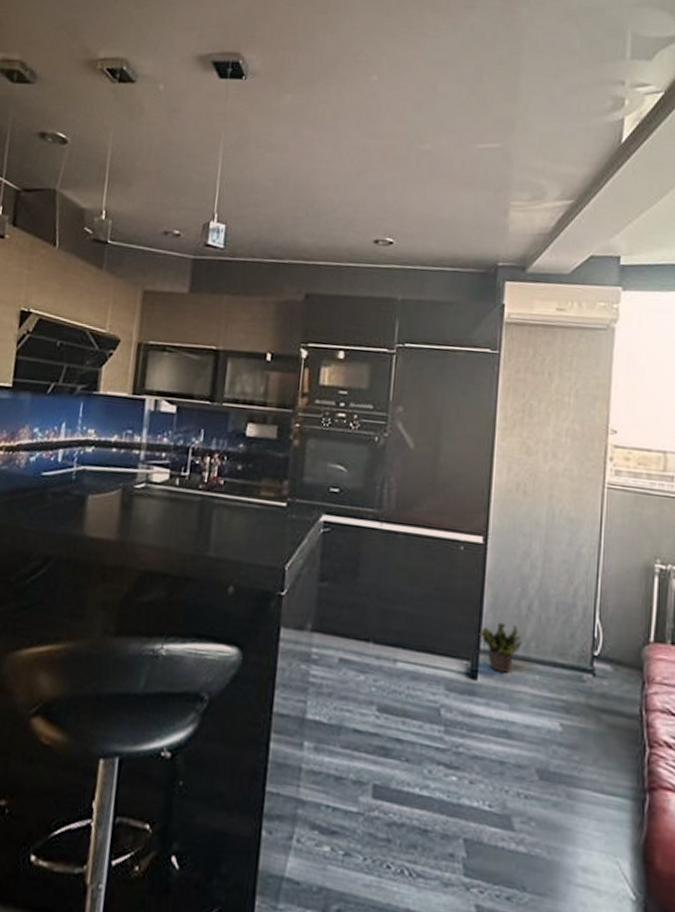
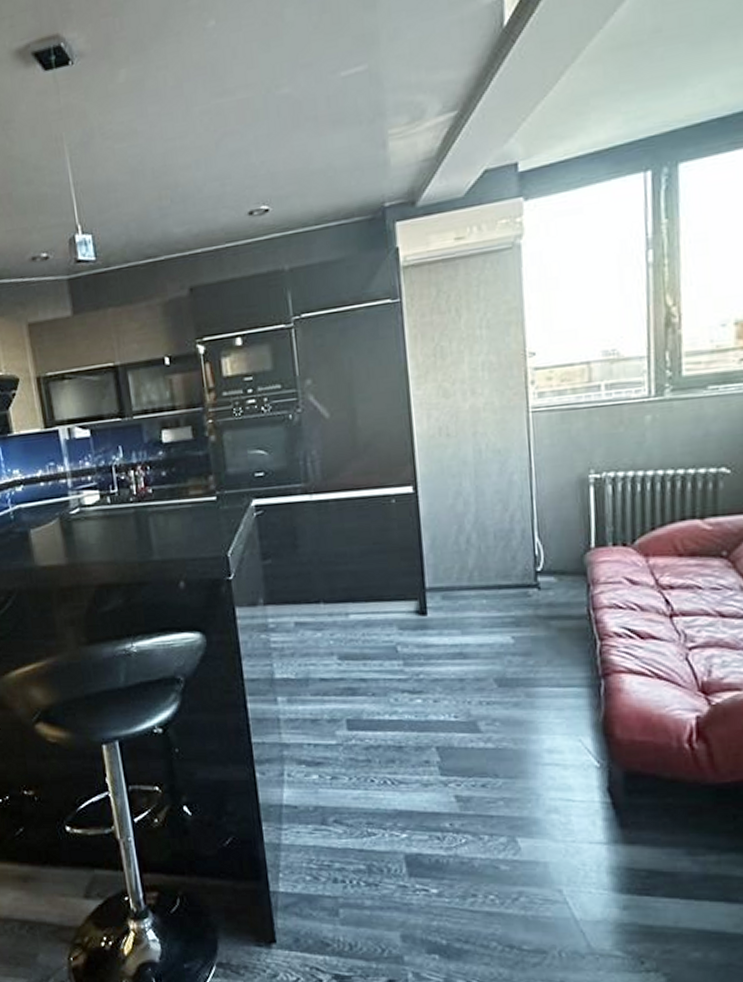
potted plant: present [478,622,523,673] -> none [422,559,466,604]

